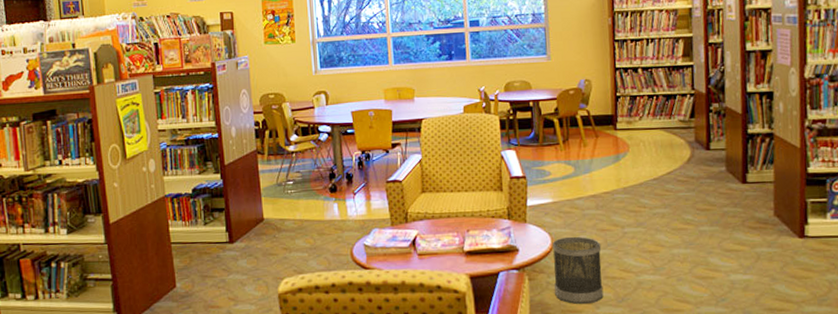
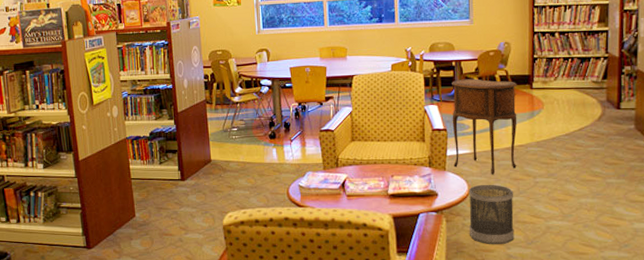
side table: none [530,120,603,226] -> present [452,78,517,175]

